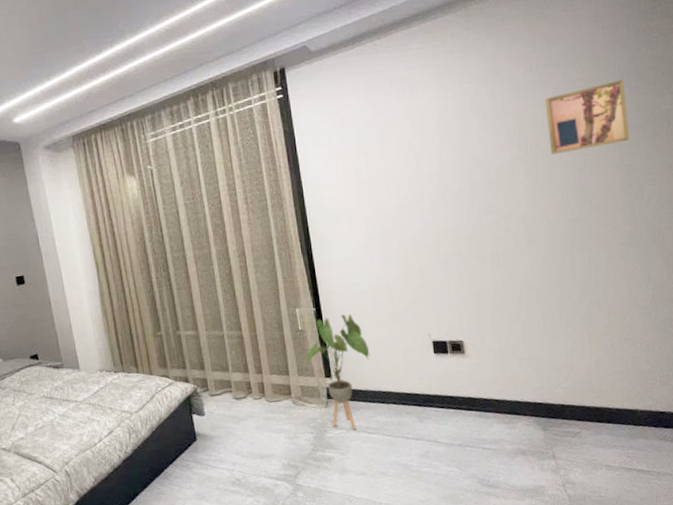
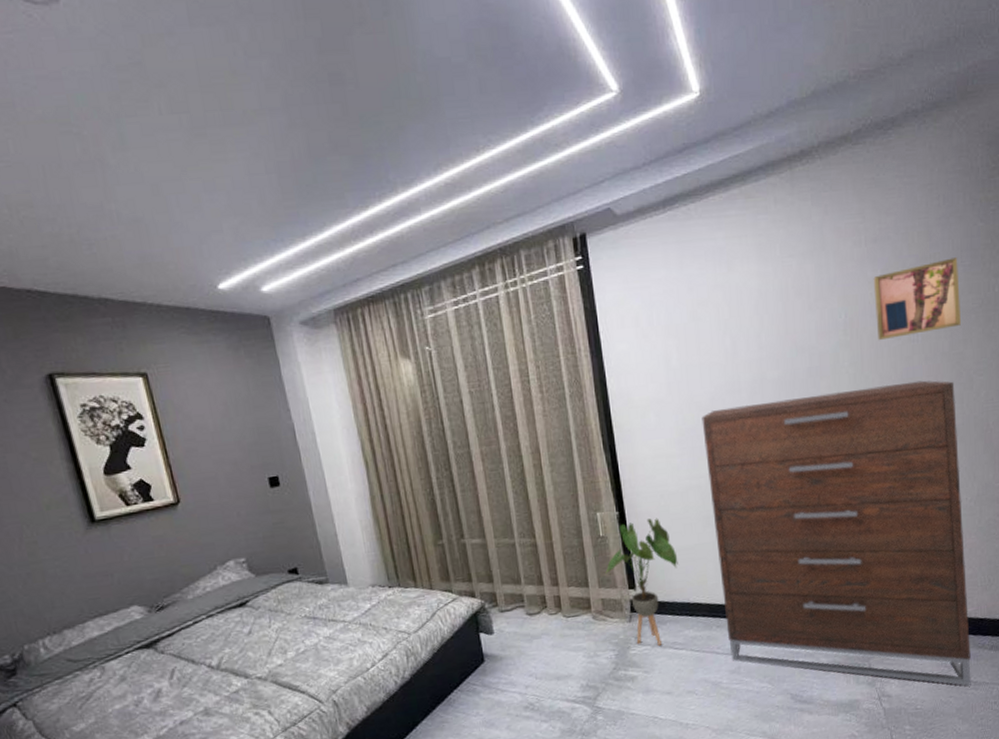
dresser: none [389,190,654,476] -> present [701,380,971,686]

